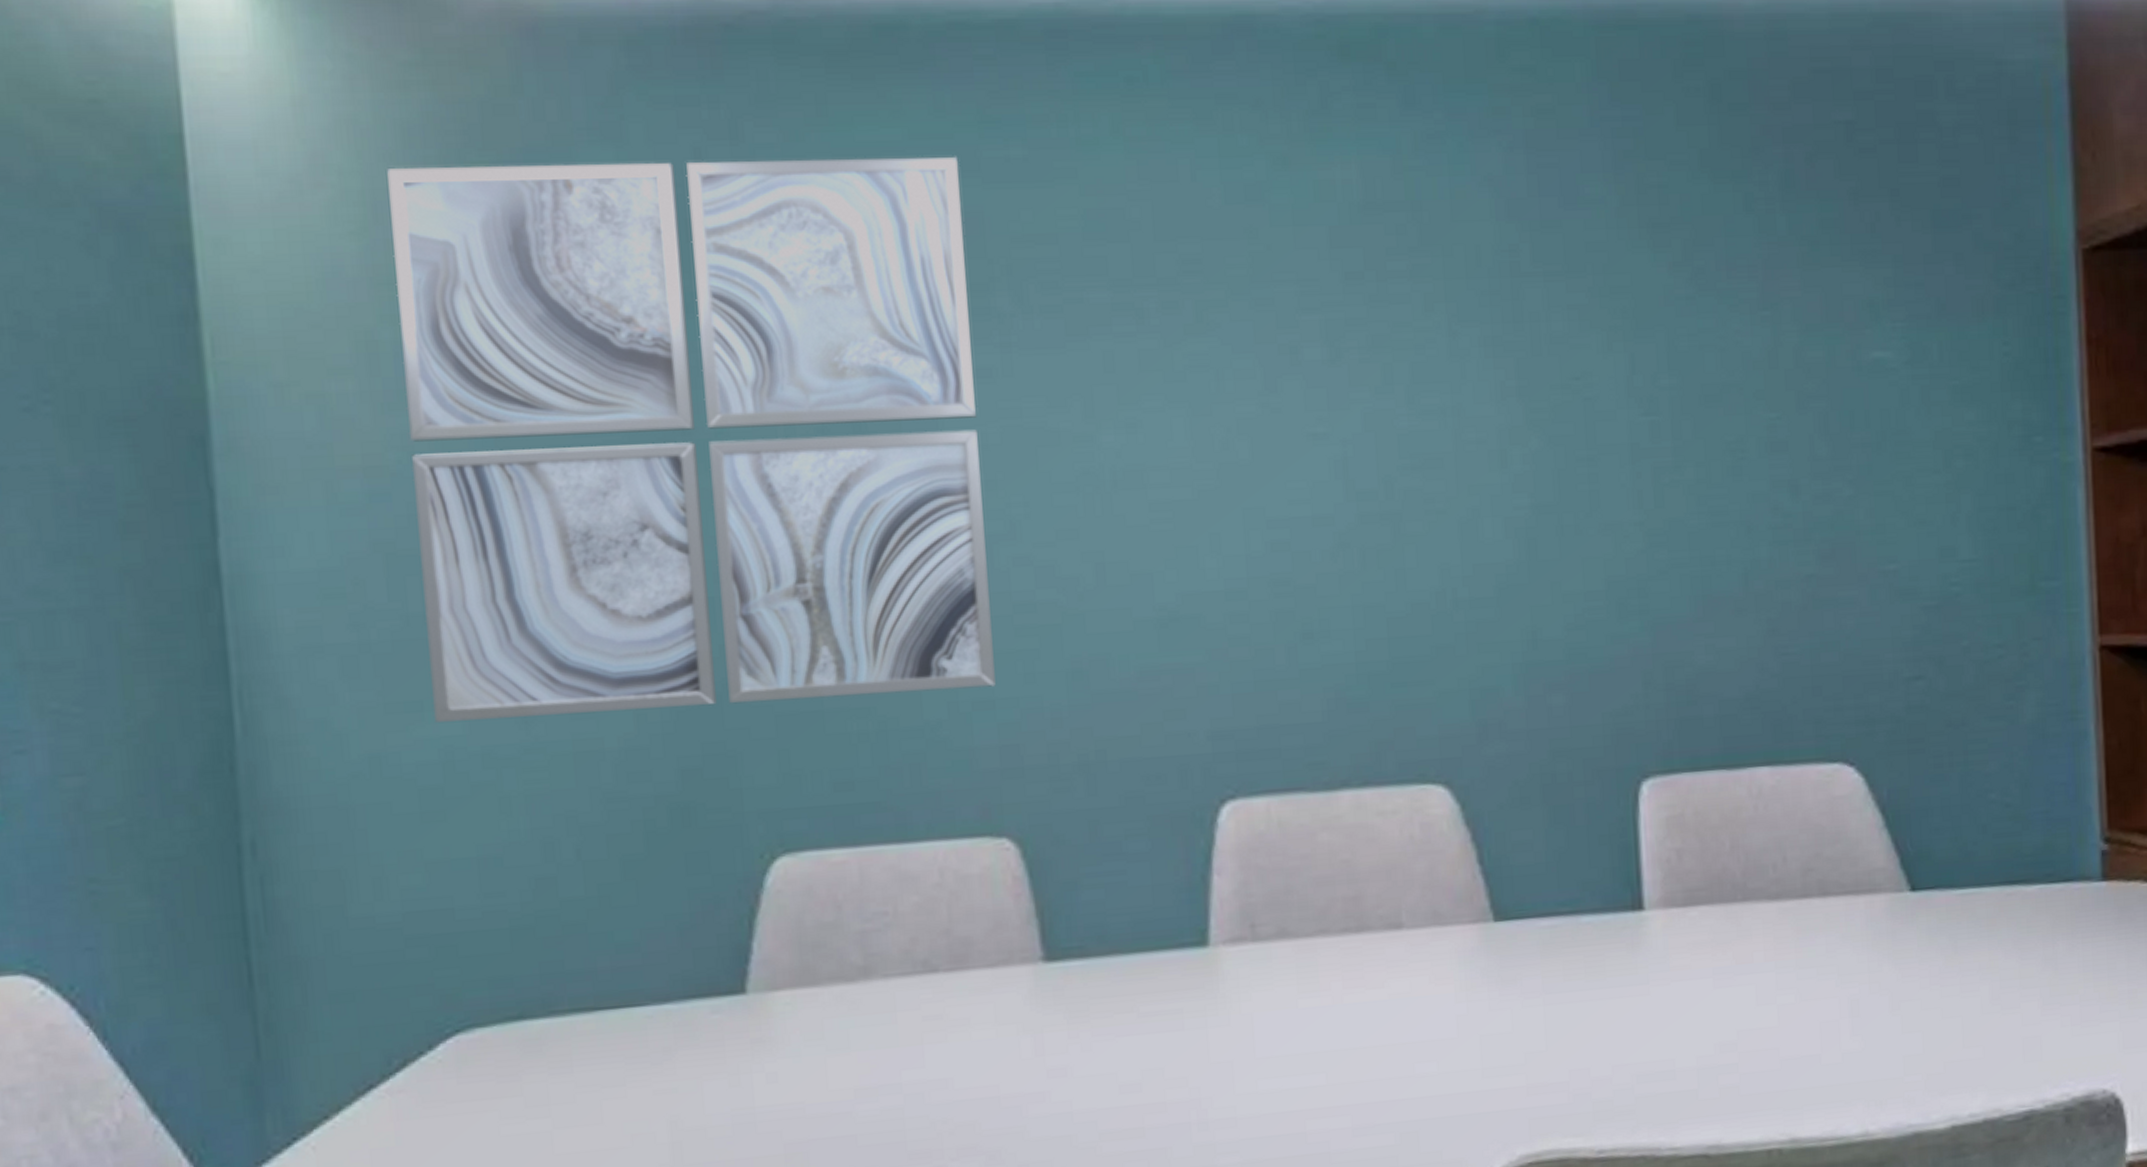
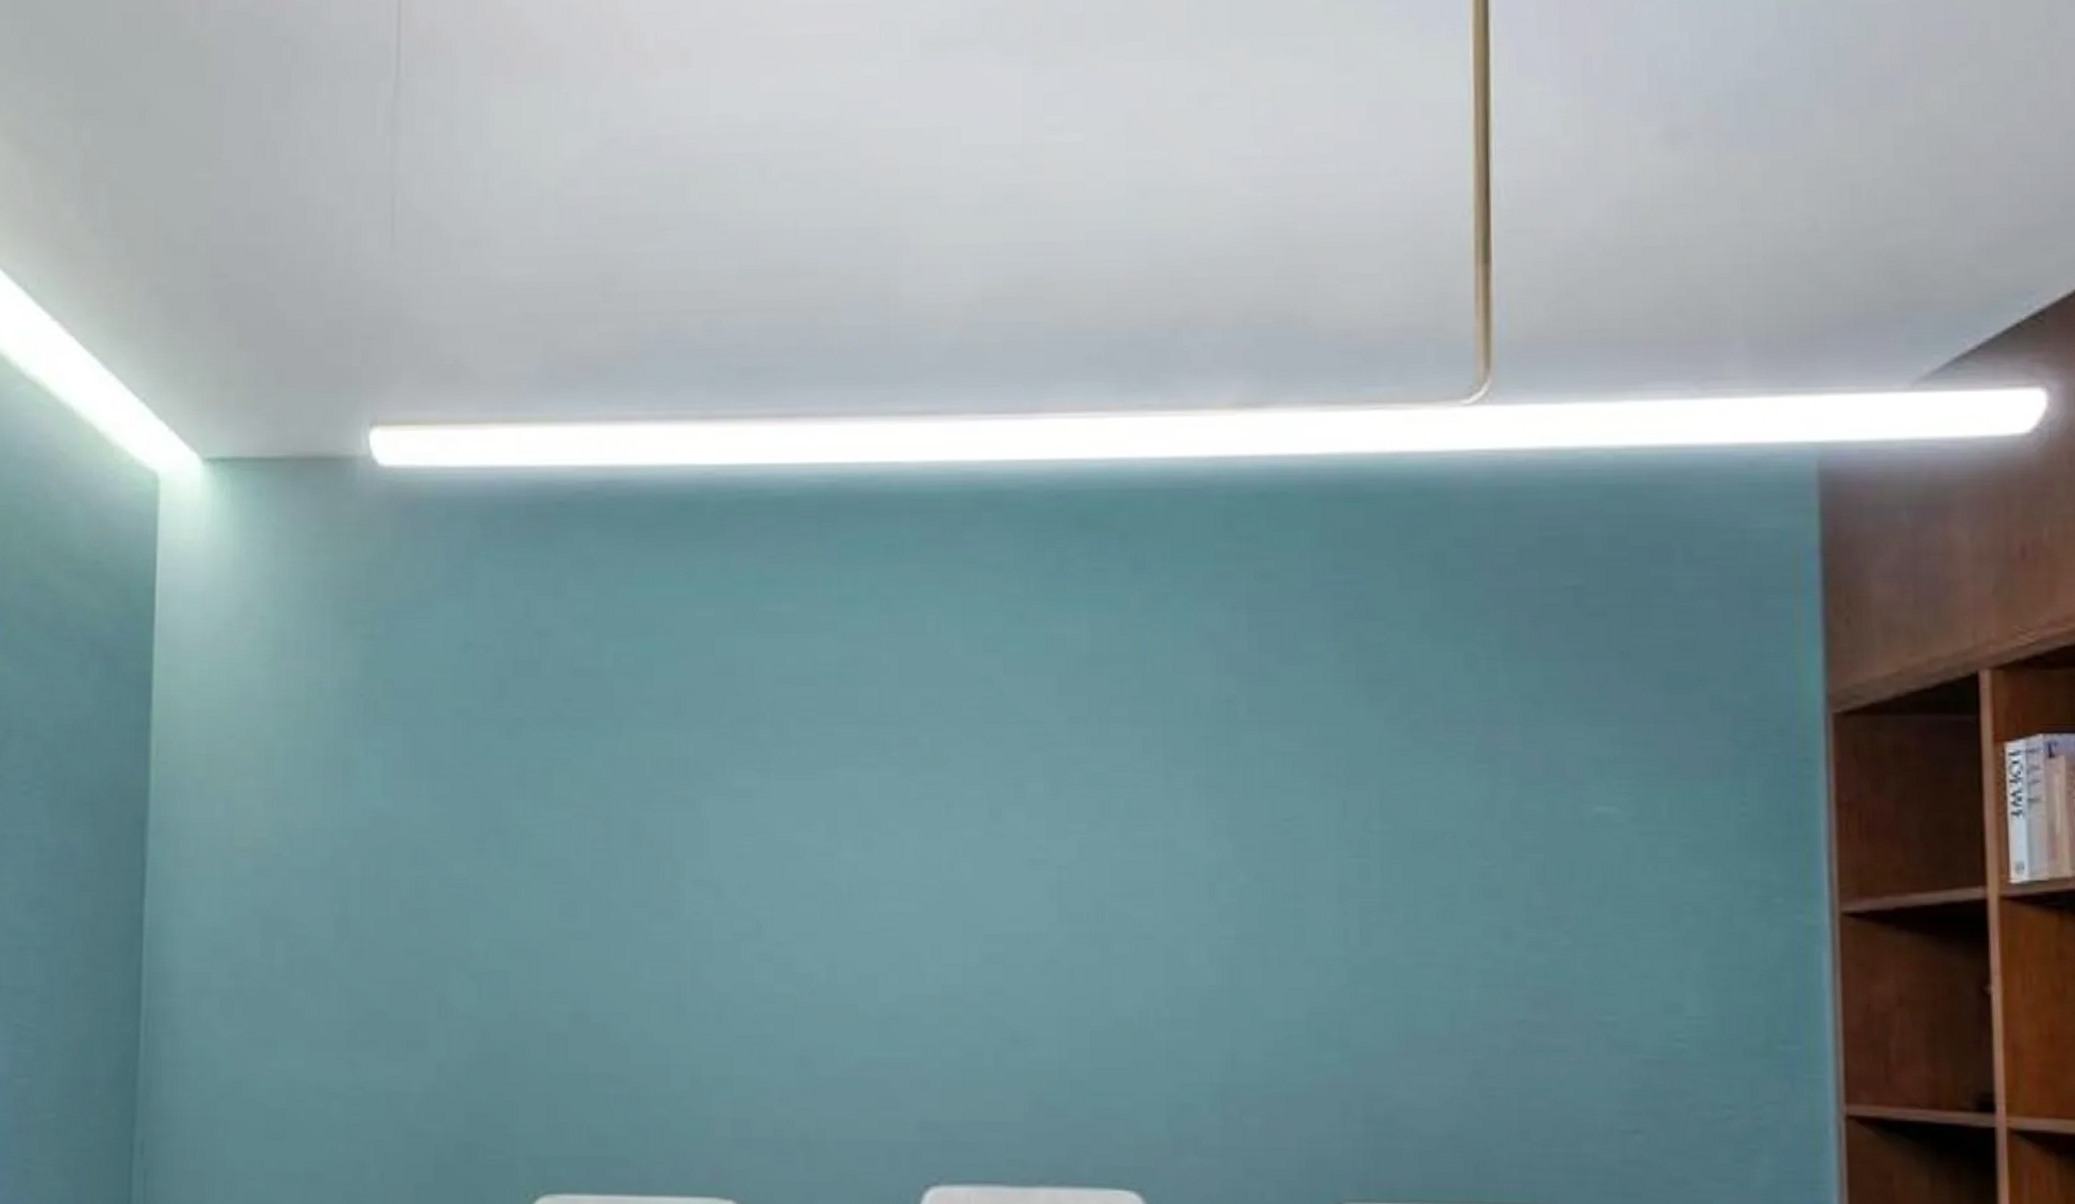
wall art: present [387,156,996,722] -> none [284,610,738,1065]

